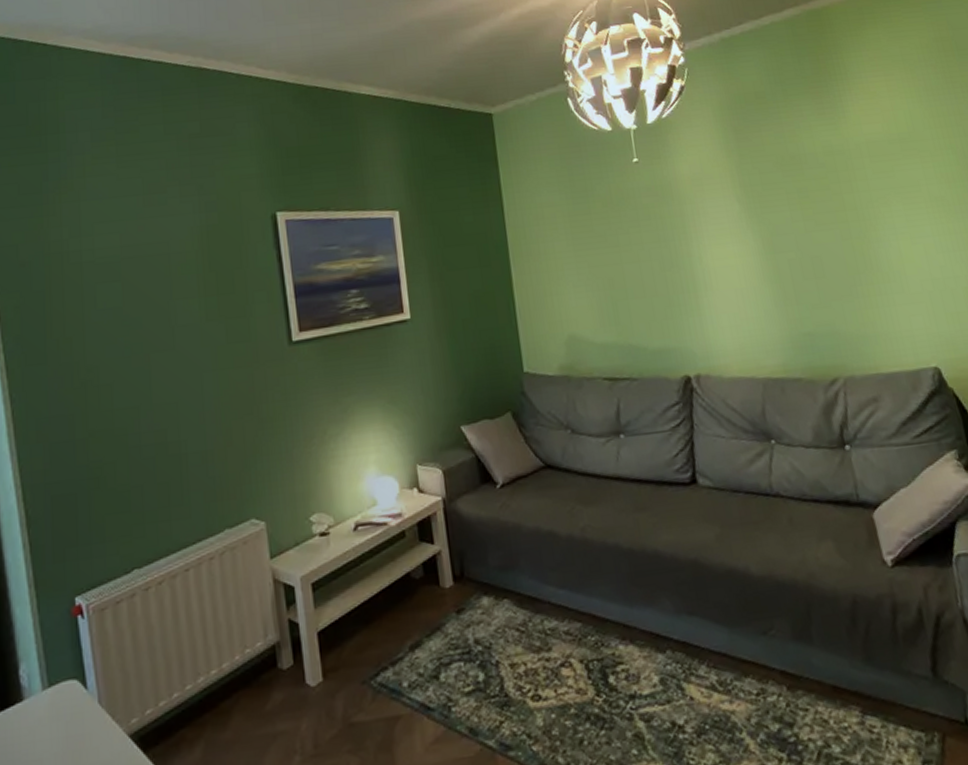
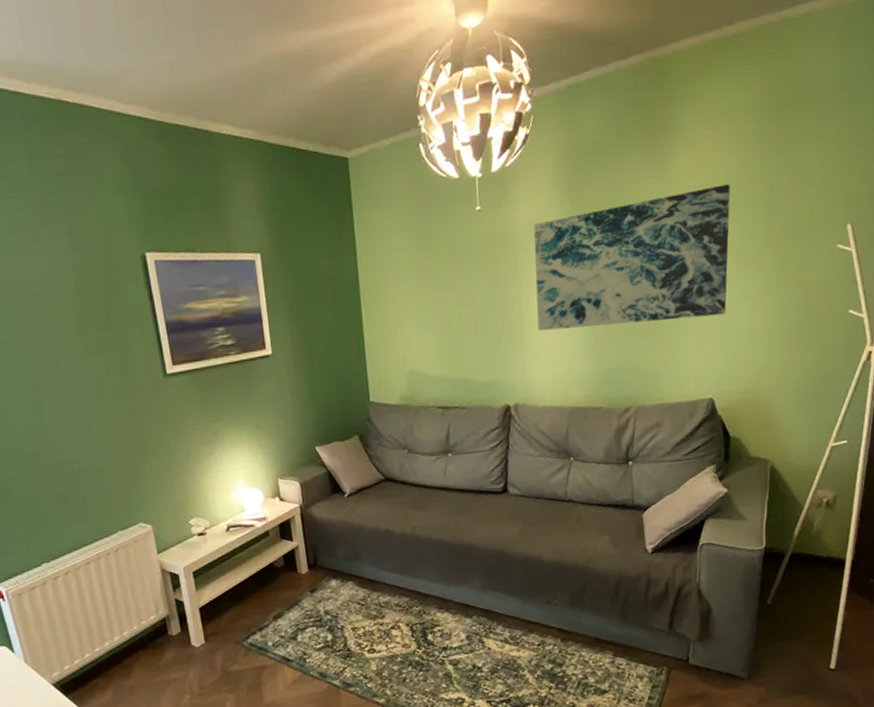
wall art: none [699,130,937,290] -> present [534,184,731,331]

